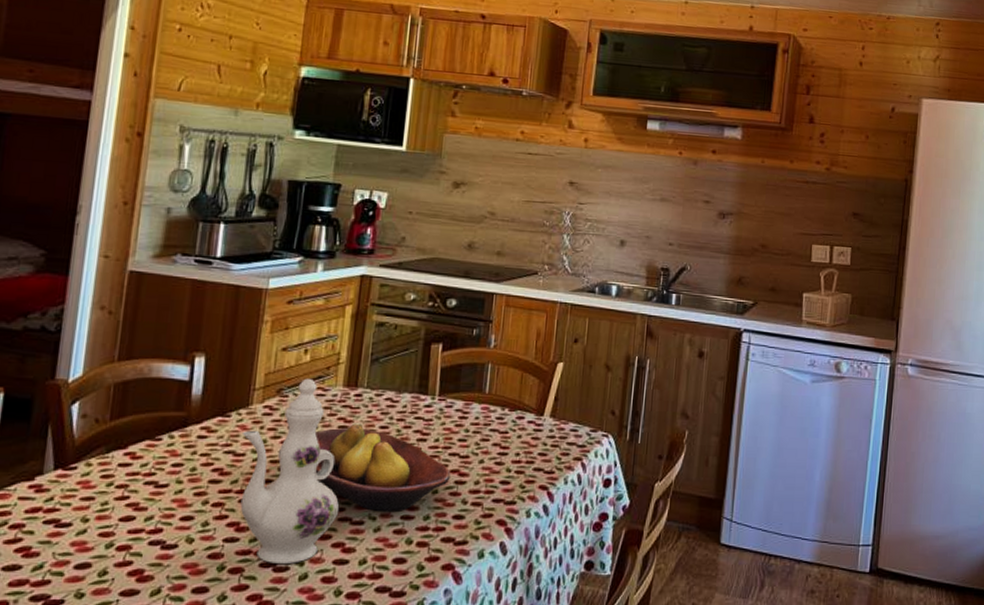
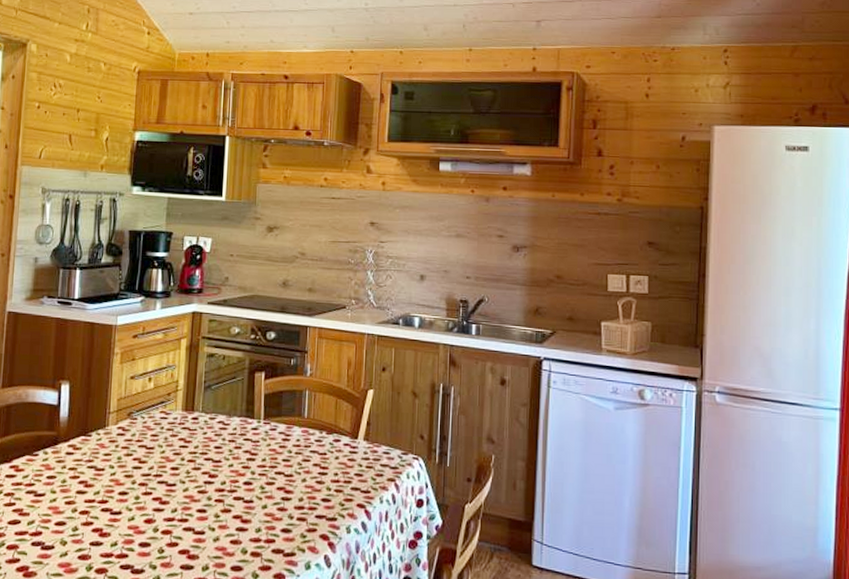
ewer: present [240,378,339,564] -> none [101,403,183,567]
fruit bowl: present [315,424,451,511] -> none [161,444,278,524]

